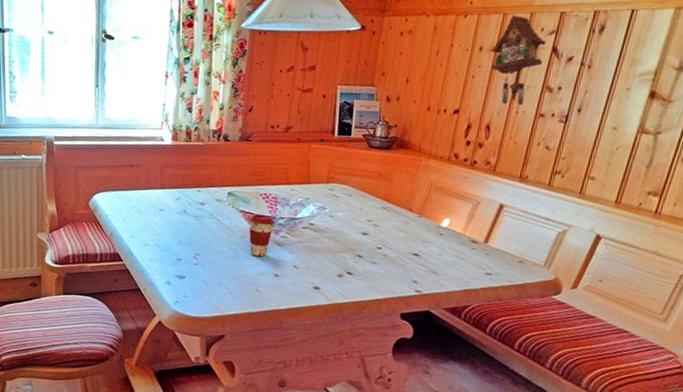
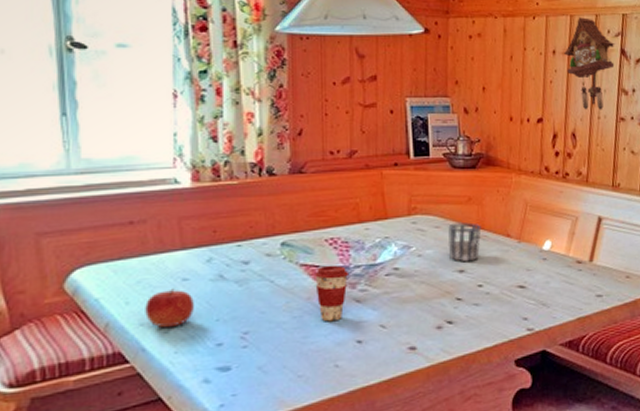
fruit: none [135,215,166,242] -> present [145,288,195,328]
cup: none [355,194,388,227] -> present [448,222,482,262]

